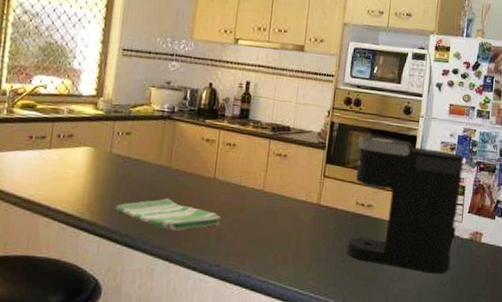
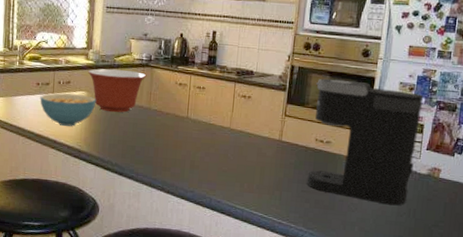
cereal bowl: none [32,148,105,189] -> present [40,93,97,126]
mixing bowl: none [96,120,168,173] -> present [88,68,147,113]
dish towel: present [115,198,221,231] -> none [106,134,194,162]

